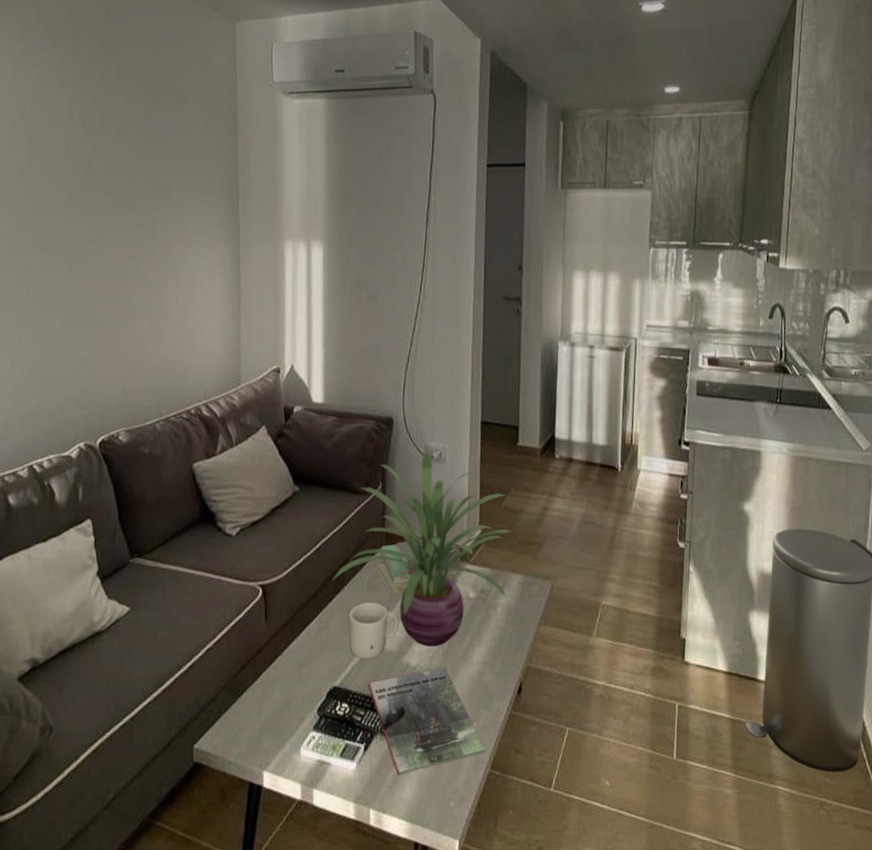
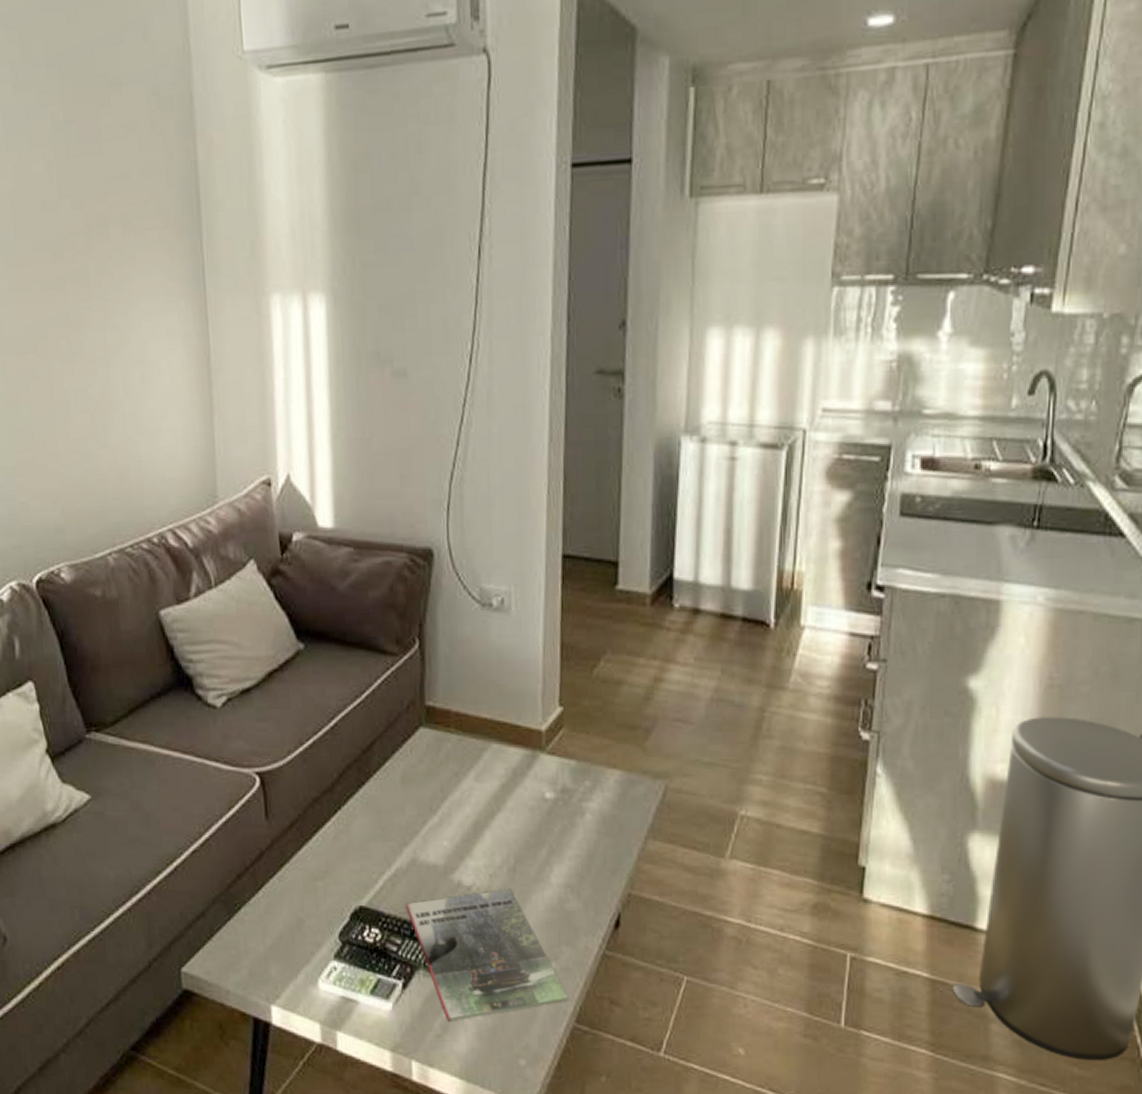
decorative plant: present [332,452,513,647] -> none [353,598,609,861]
mug: present [348,602,399,660] -> none [377,800,446,874]
books: present [377,535,462,596] -> none [414,713,534,793]

